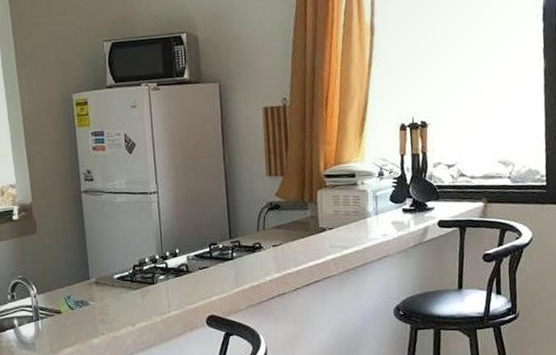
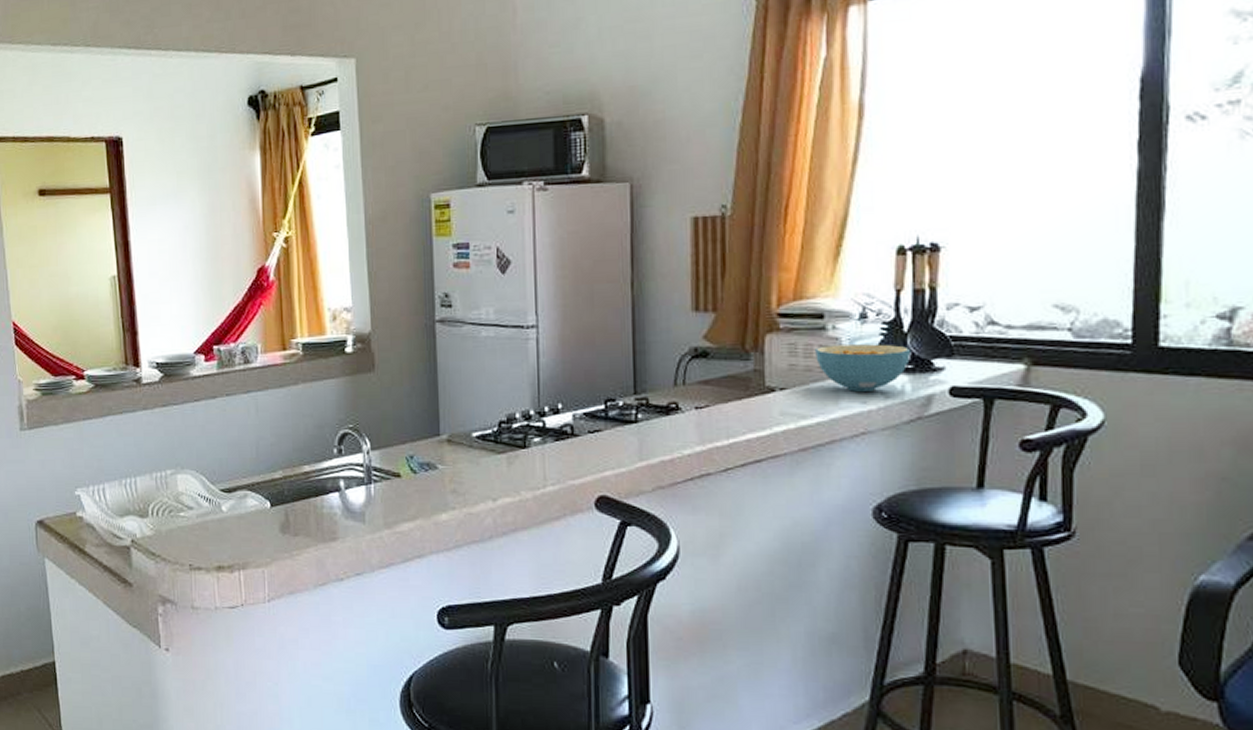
cereal bowl: none [351,193,413,228] -> present [815,344,912,391]

